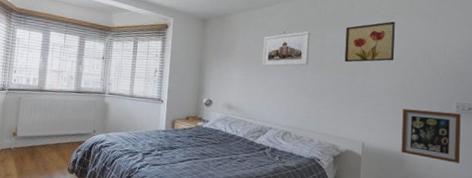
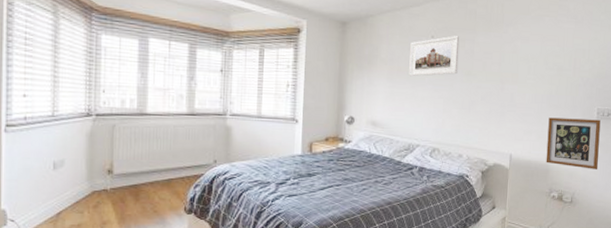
wall art: present [344,21,395,63] -> none [494,24,544,70]

